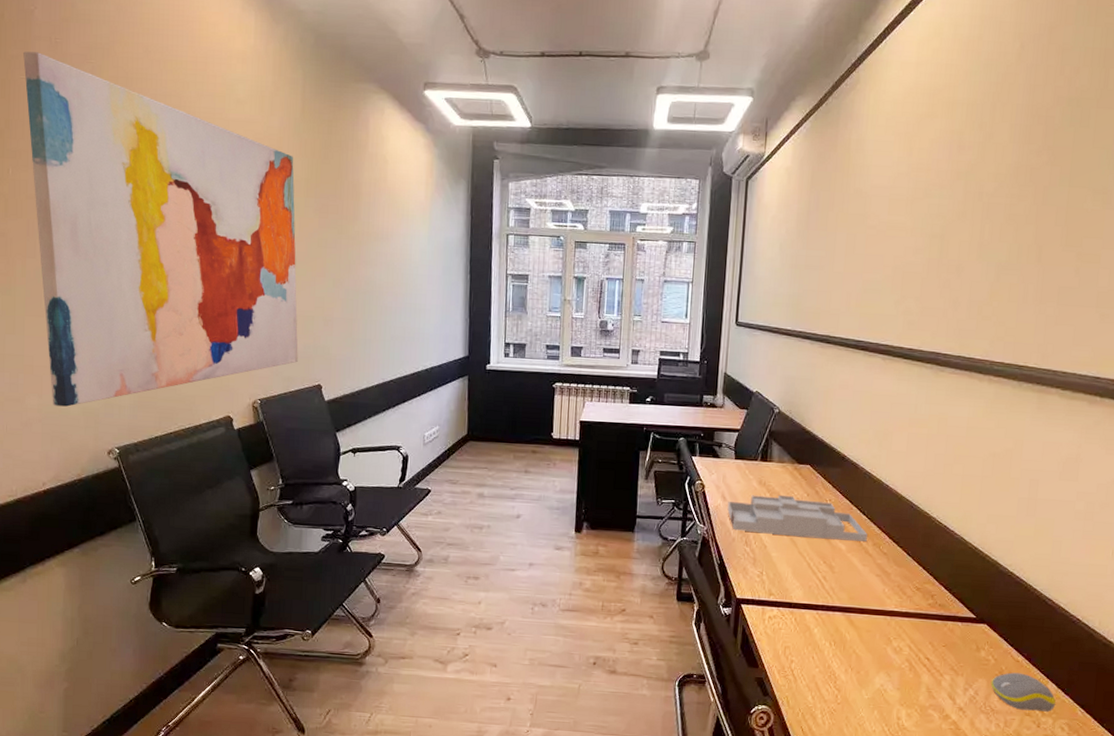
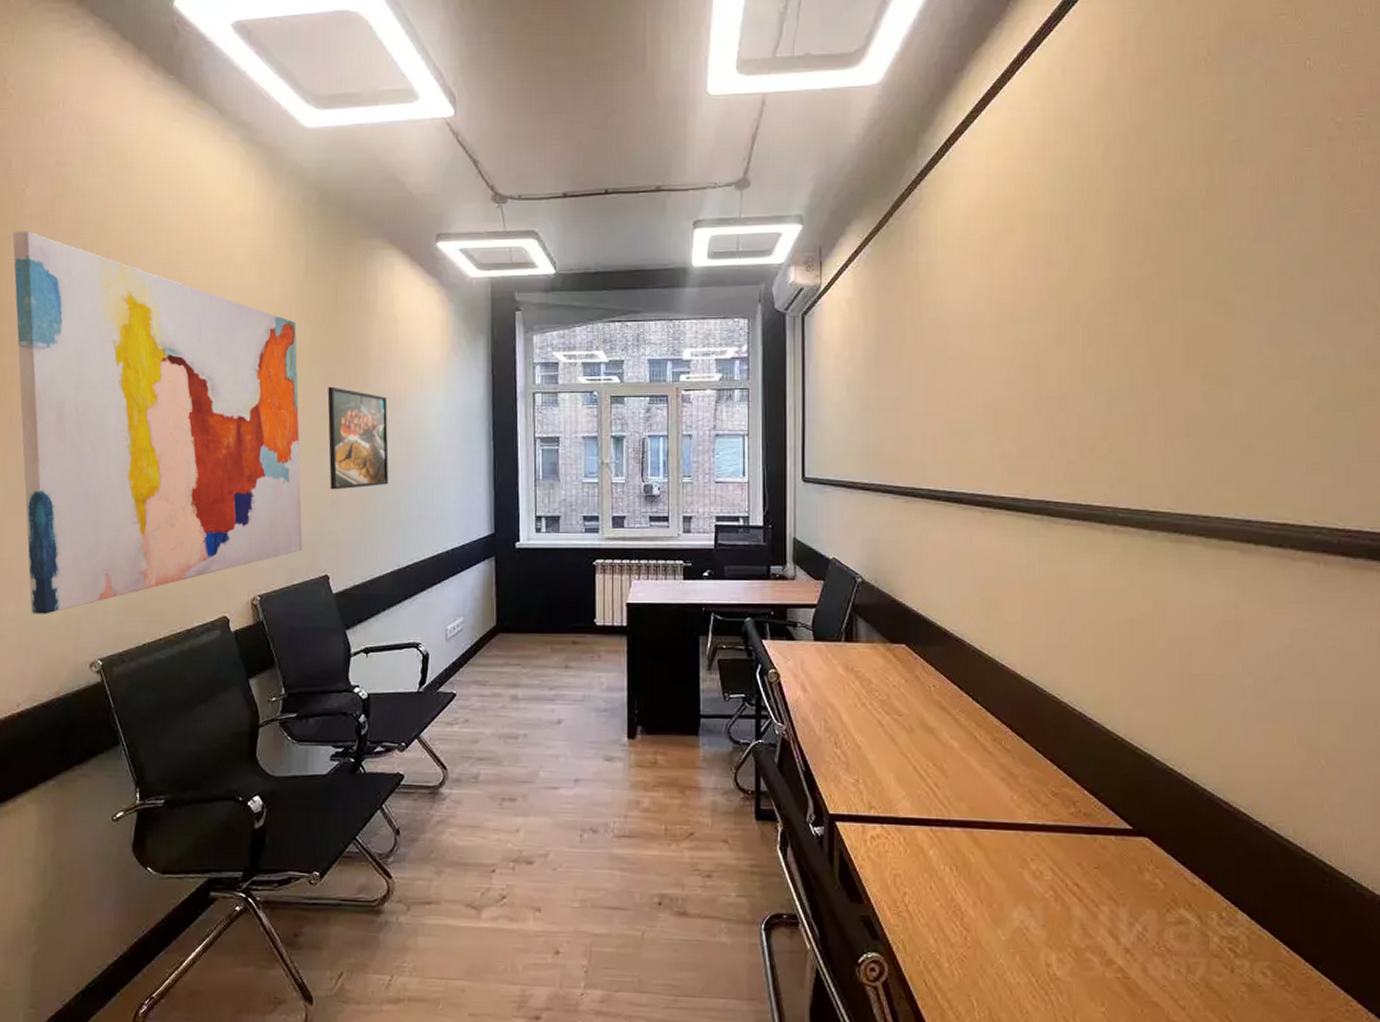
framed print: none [322,217,377,311] -> present [327,386,389,490]
desk organizer: present [727,494,867,542] -> none [809,682,984,736]
computer mouse: present [990,672,1056,712] -> none [1162,900,1250,952]

